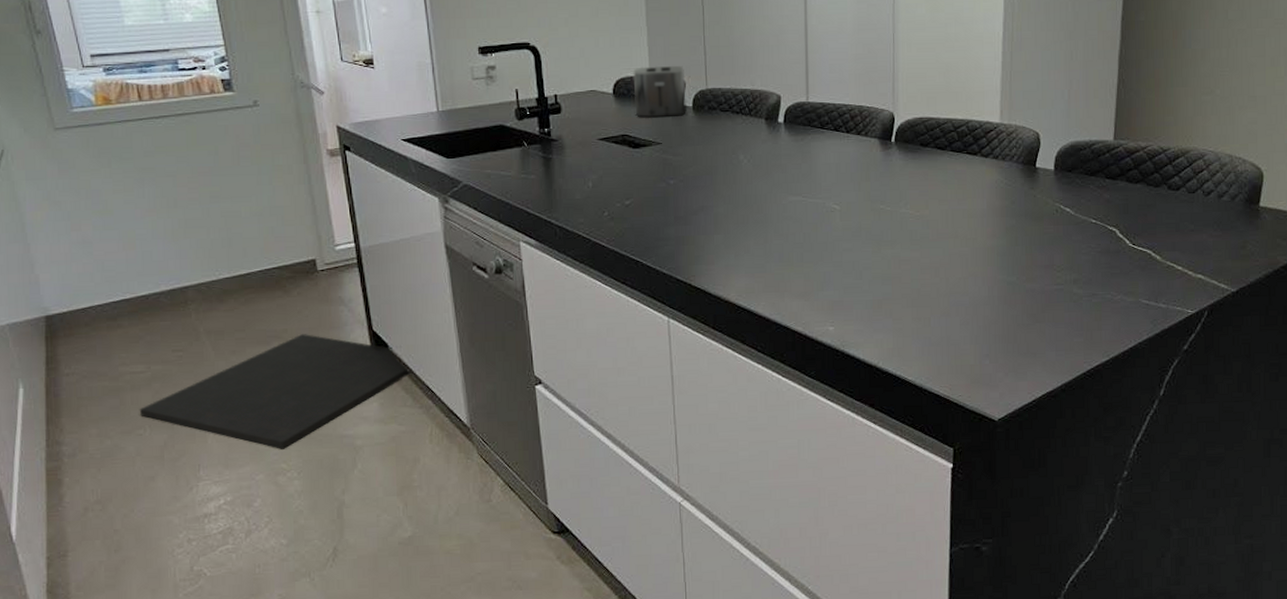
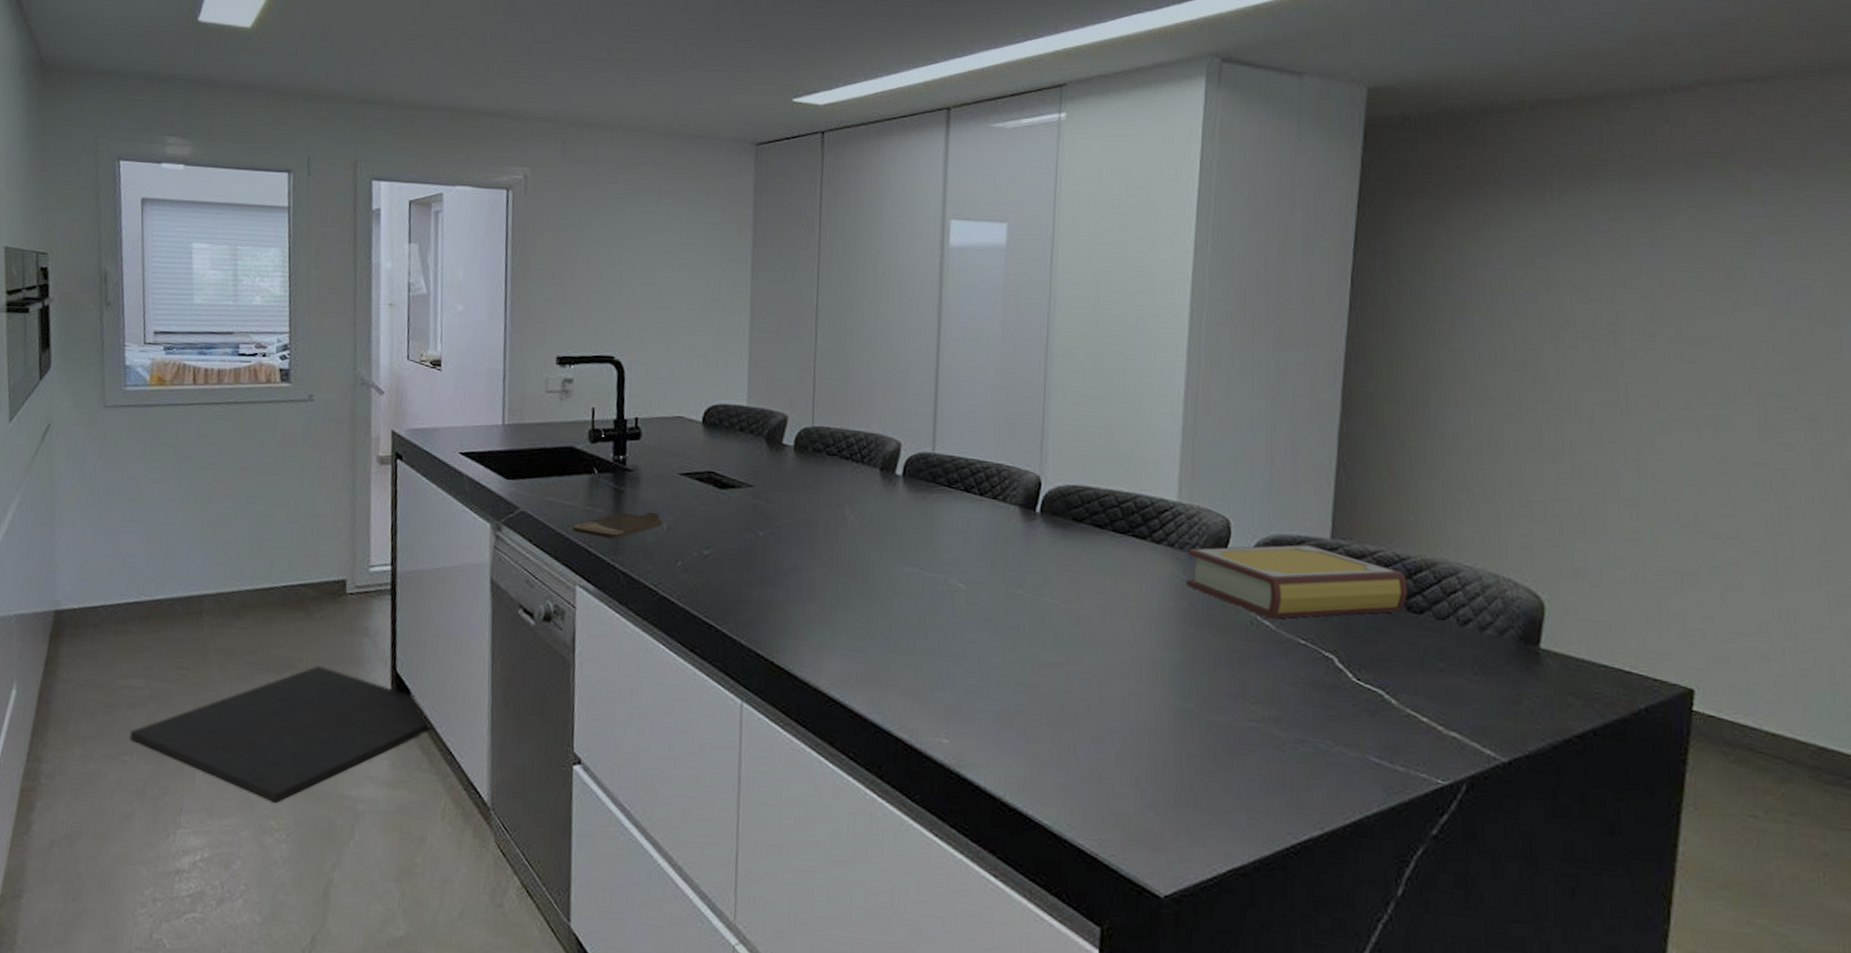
chopping board: none [512,173,588,200] -> present [573,512,662,539]
toaster: present [633,66,686,119] -> none [726,394,788,457]
book: none [1007,146,1169,206] -> present [1186,544,1408,619]

